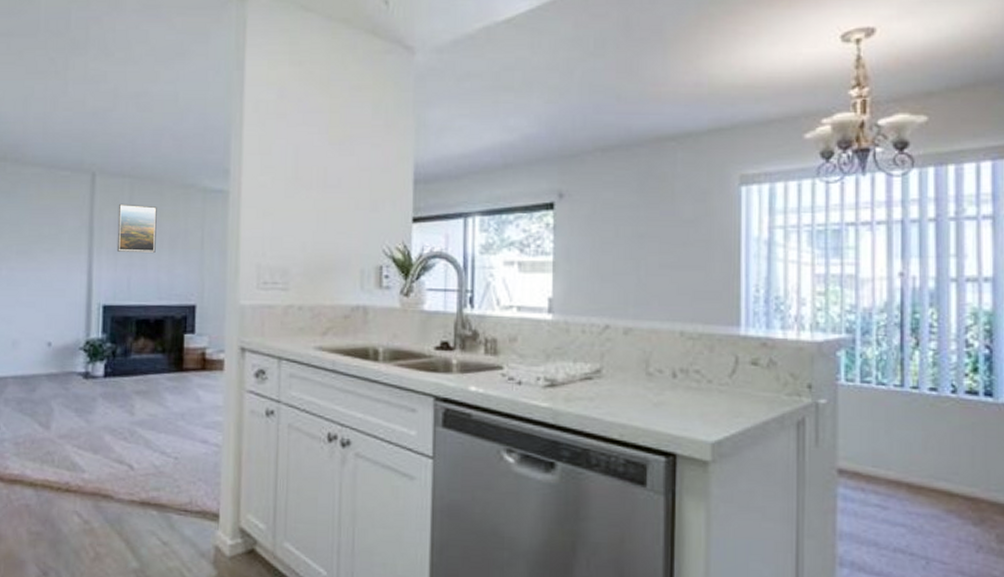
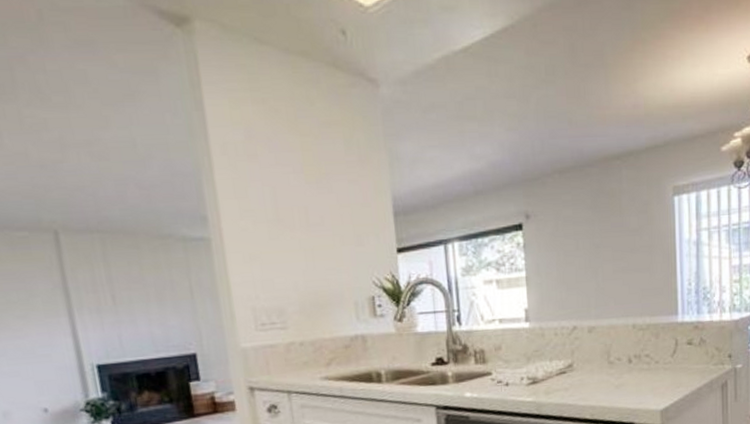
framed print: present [116,203,157,254] -> none [91,260,143,310]

